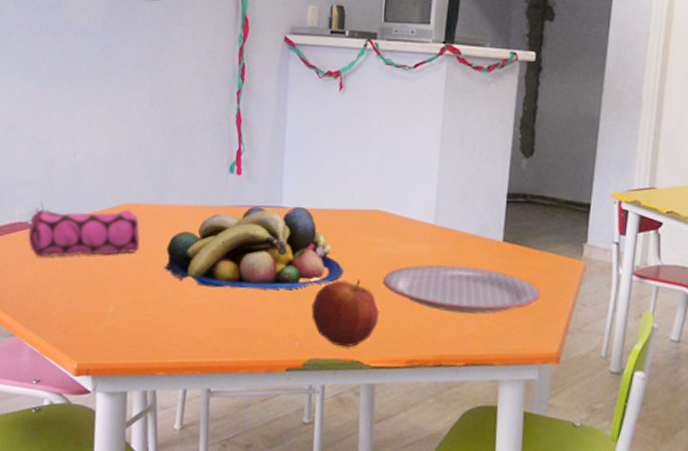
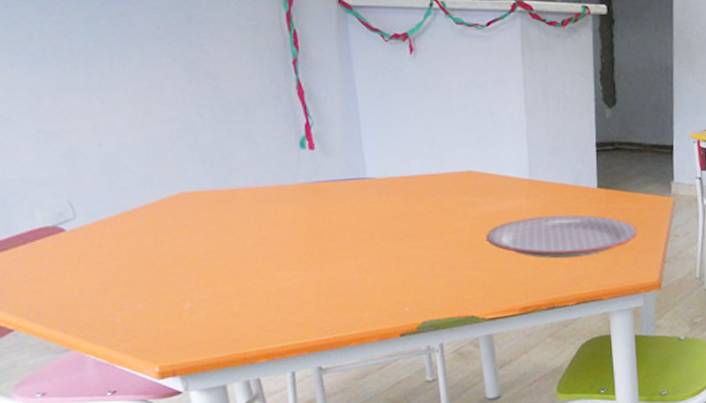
pencil case: present [27,207,141,258] -> none [58,198,209,263]
fruit bowl: present [163,206,343,290] -> none [242,175,444,268]
apple: present [311,279,379,347] -> none [416,239,488,306]

